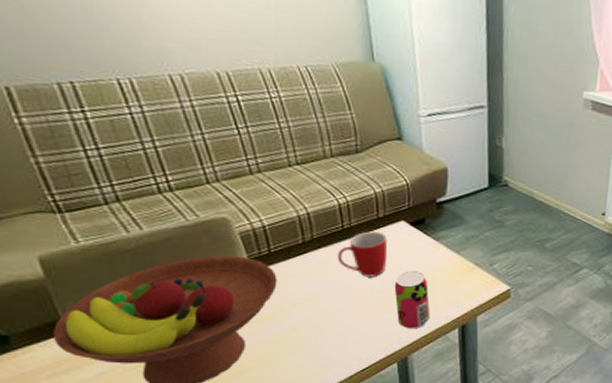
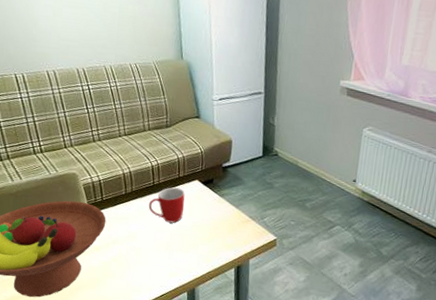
beverage can: present [394,271,431,329] -> none [188,219,214,266]

